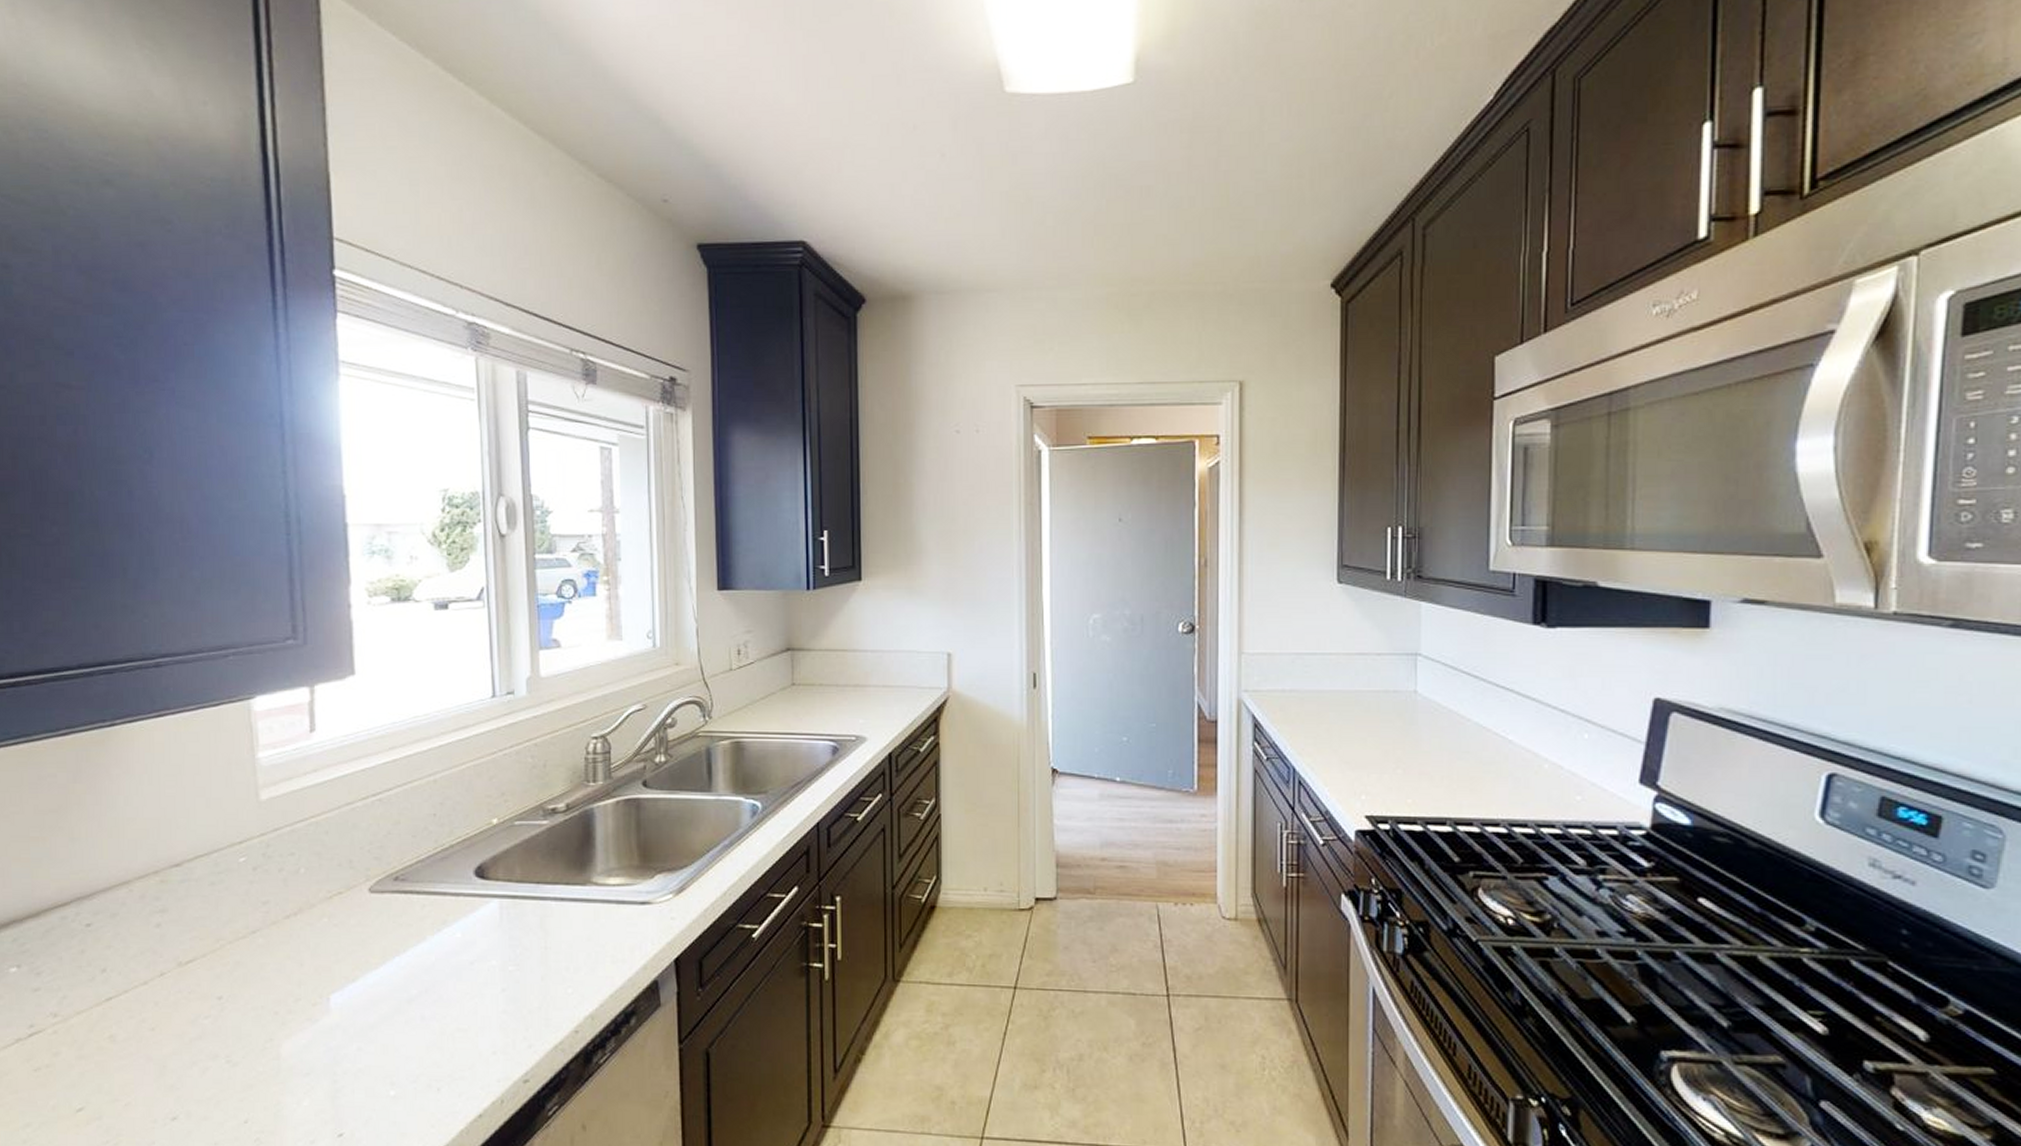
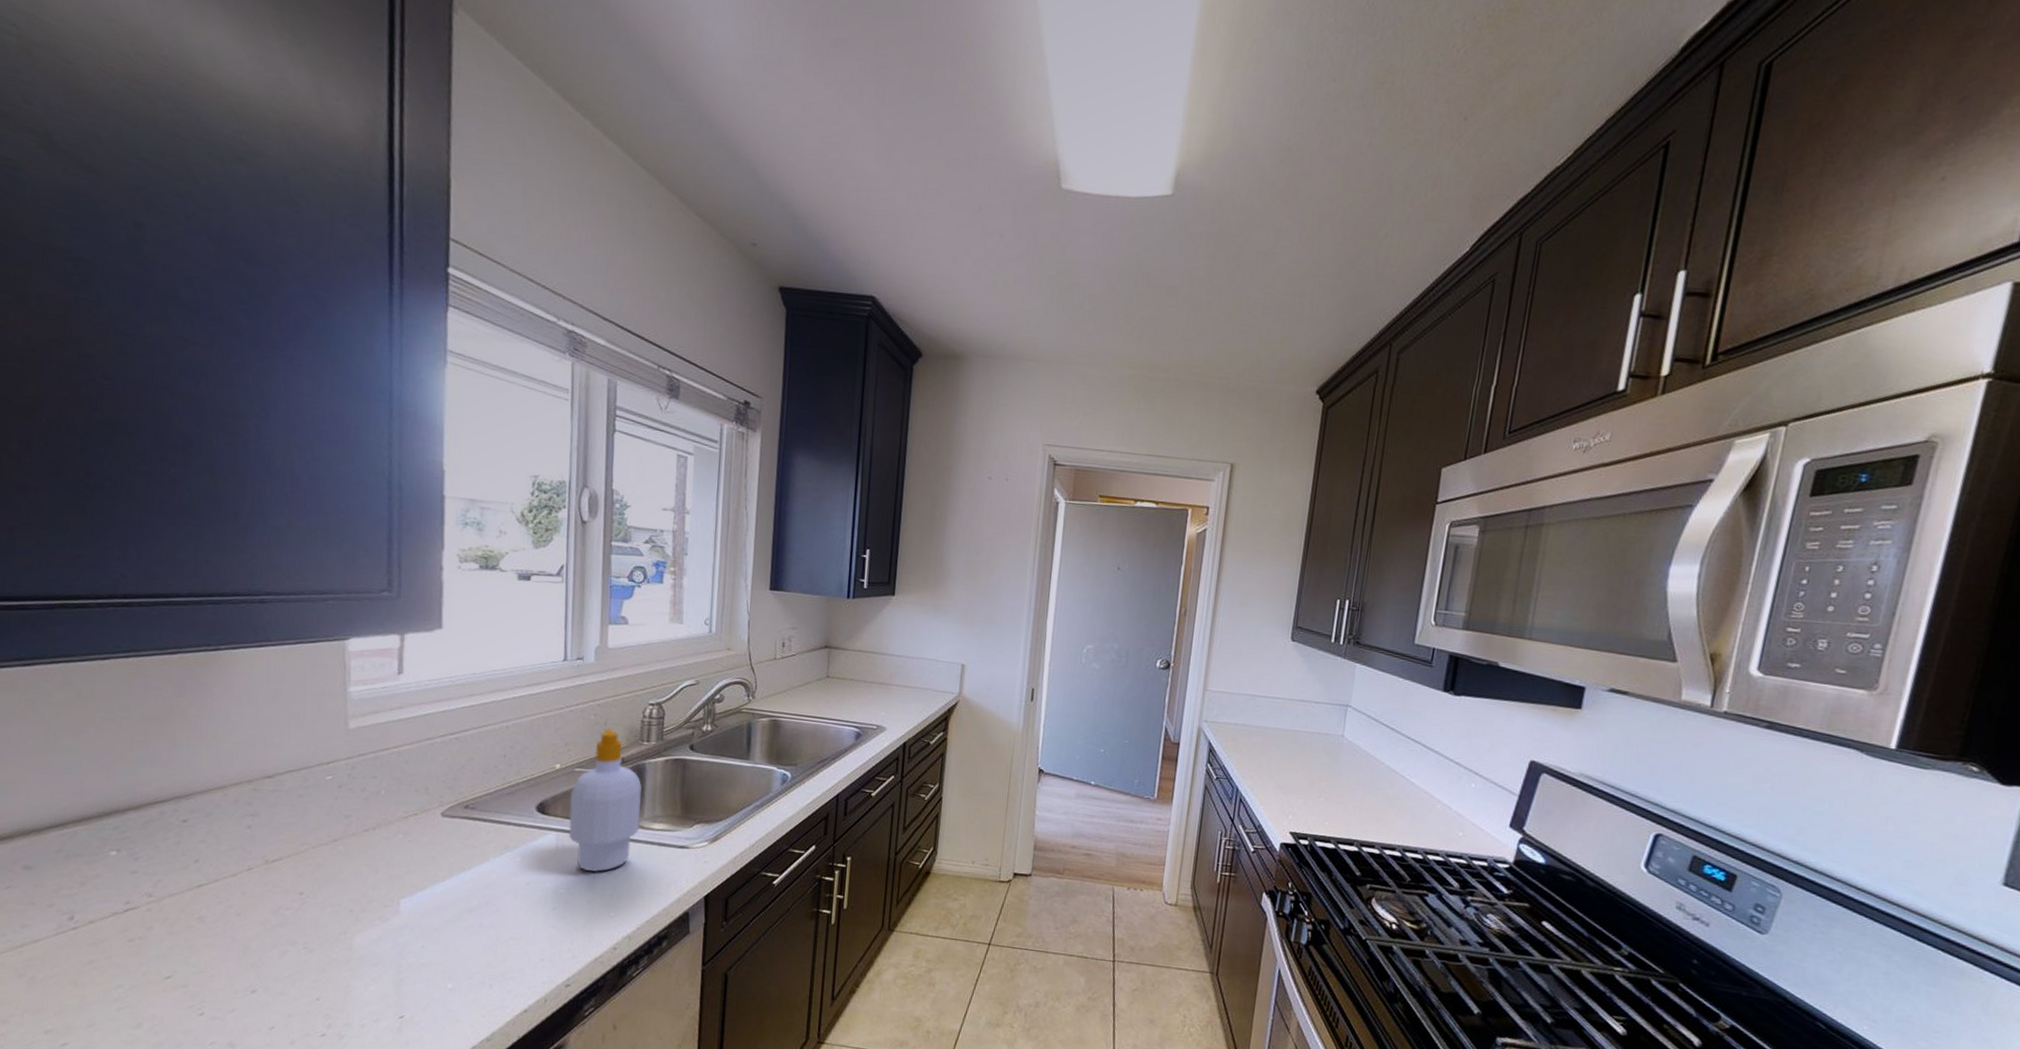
soap bottle: none [511,770,593,943] -> present [568,728,642,873]

